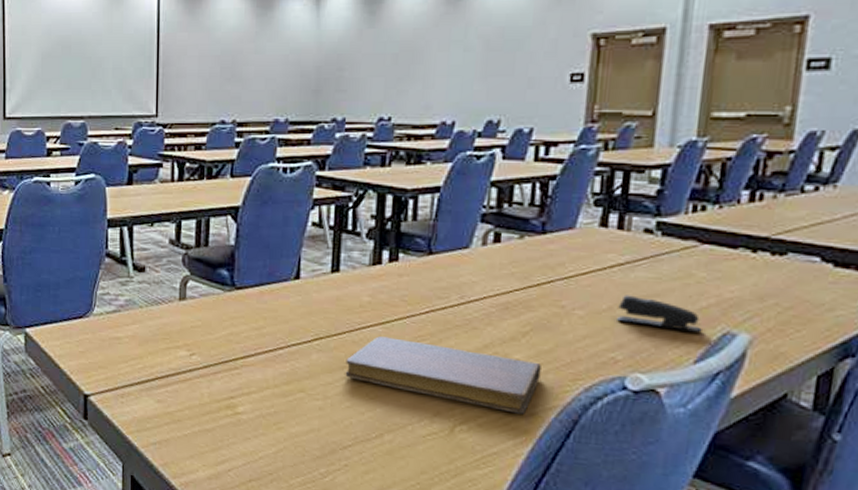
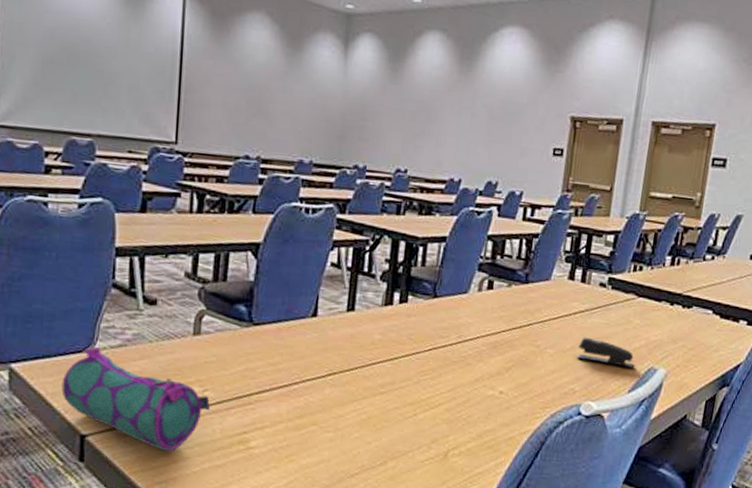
pencil case: none [67,313,197,415] -> present [61,347,210,452]
notebook: present [345,336,541,414] -> none [355,372,520,438]

